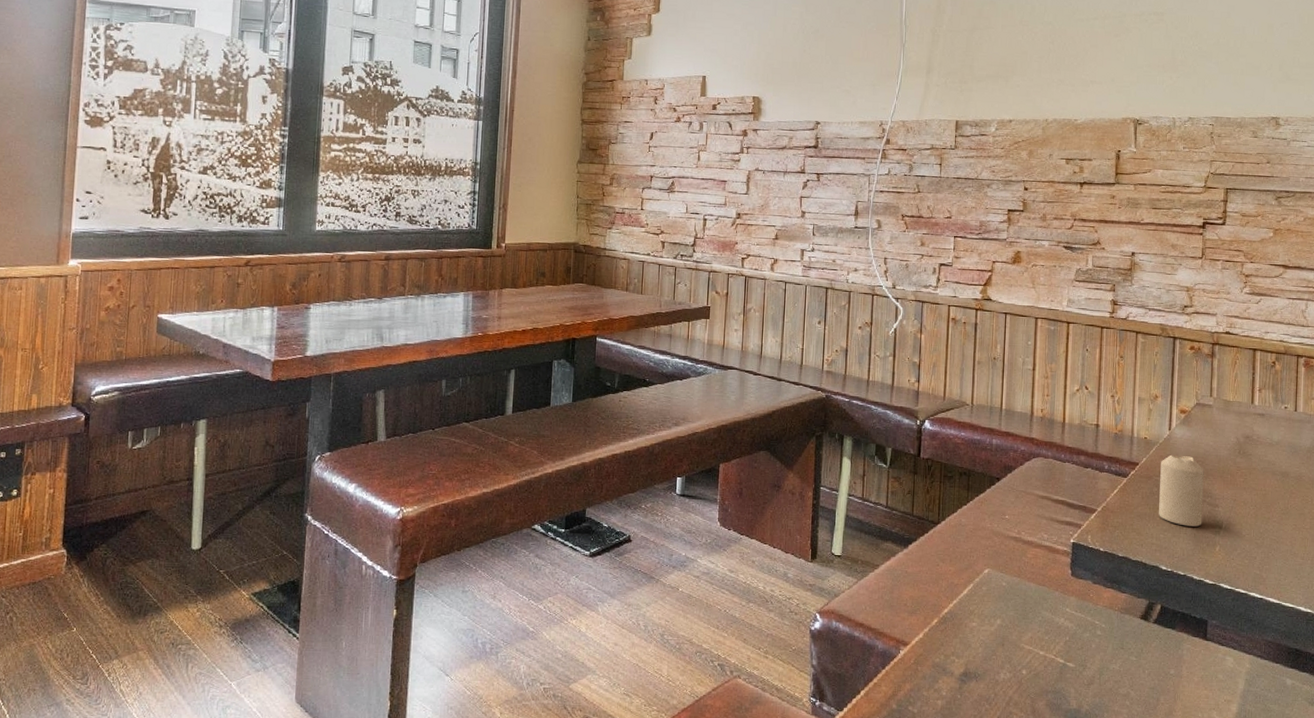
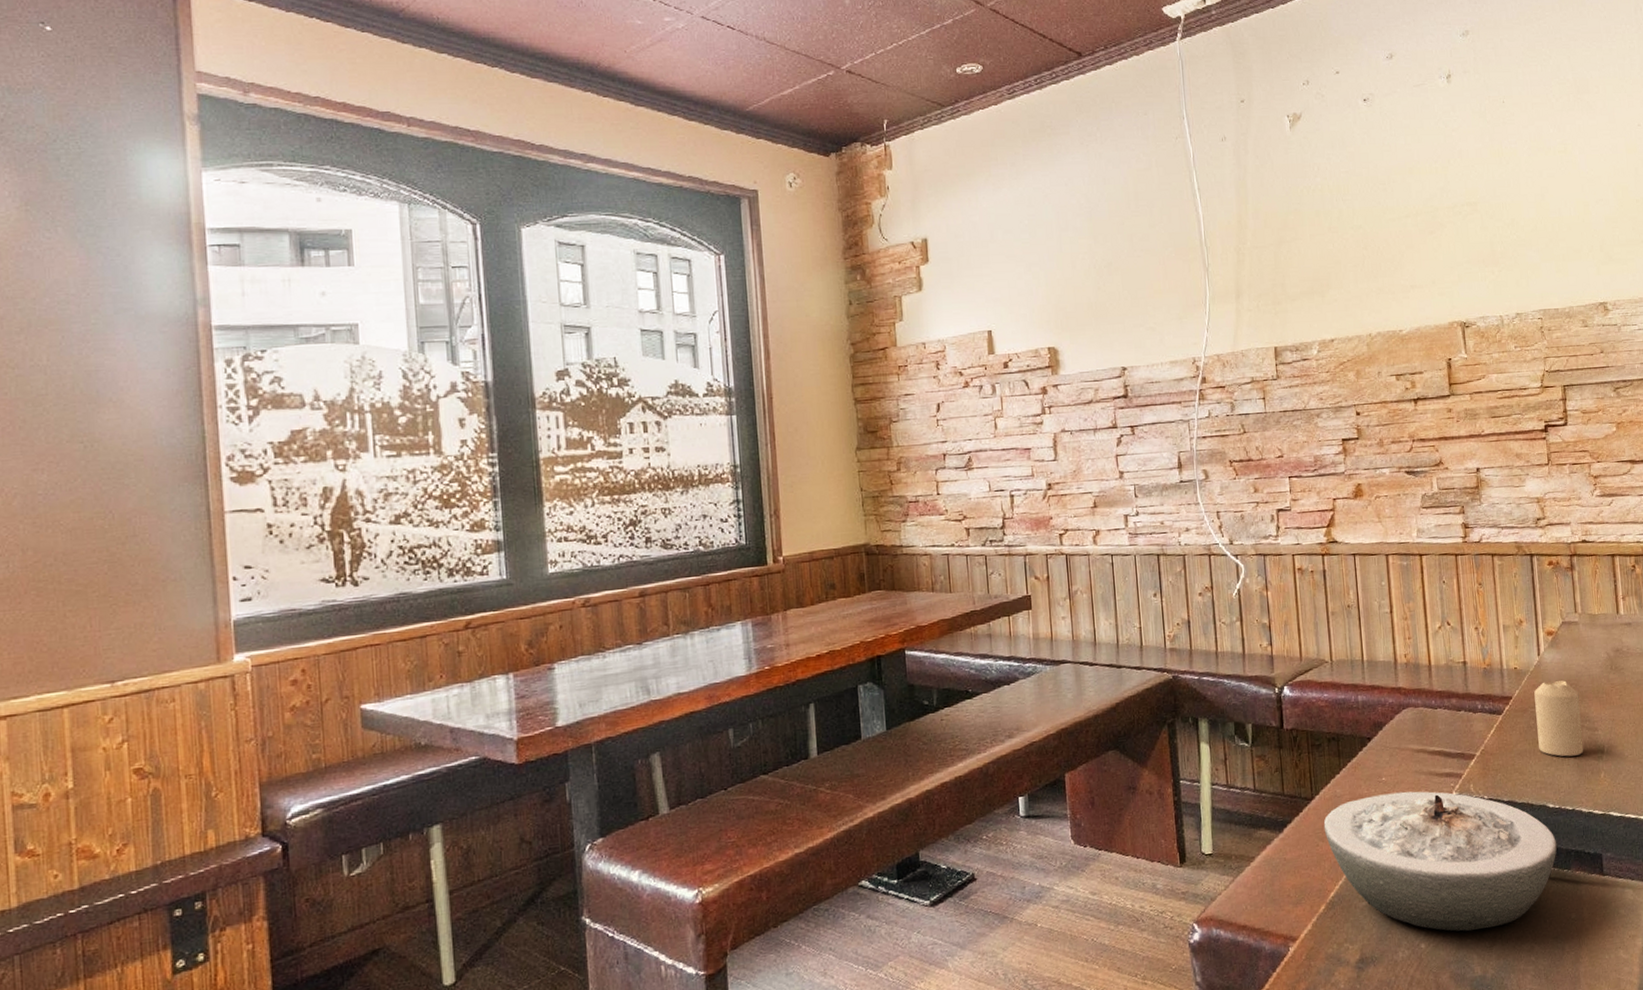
ashtray: none [945,530,1164,668] -> present [1323,791,1557,932]

